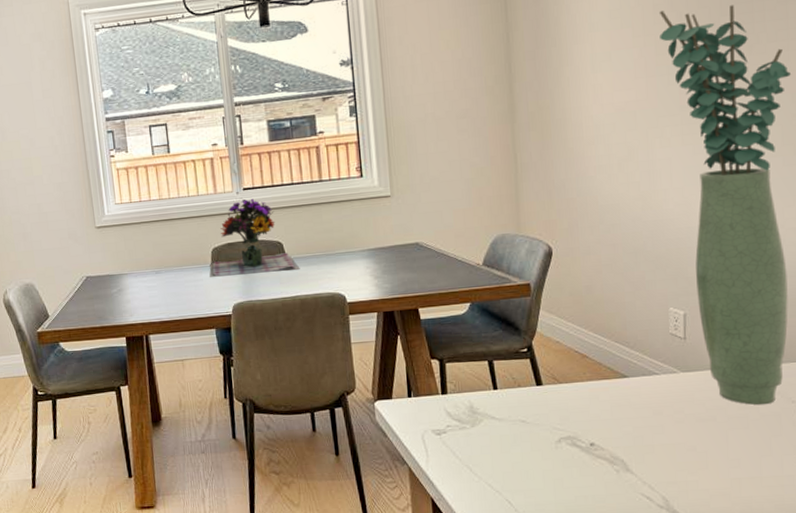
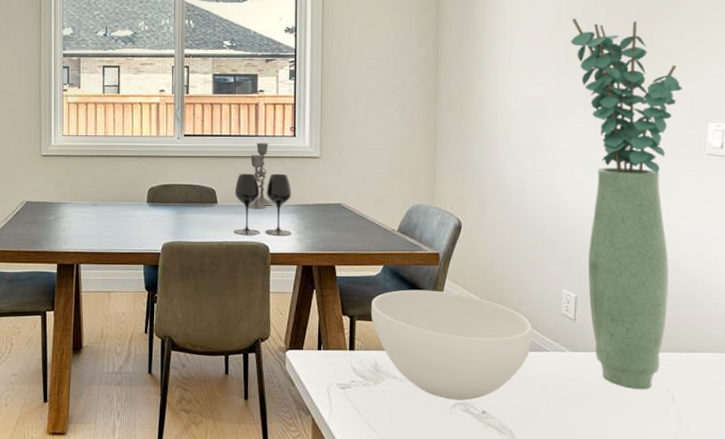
flower arrangement: present [209,197,300,278] -> none [143,143,229,218]
wine glass: none [303,217,369,287] -> present [234,173,292,236]
candlestick: none [316,187,346,259] -> present [248,143,274,209]
bowl: none [461,323,640,435] -> present [370,289,532,400]

